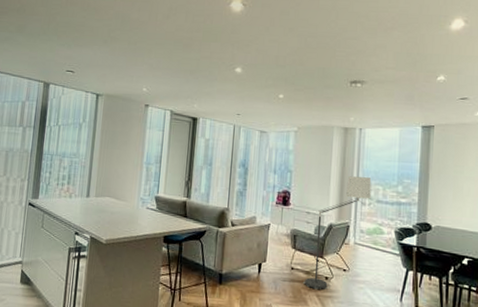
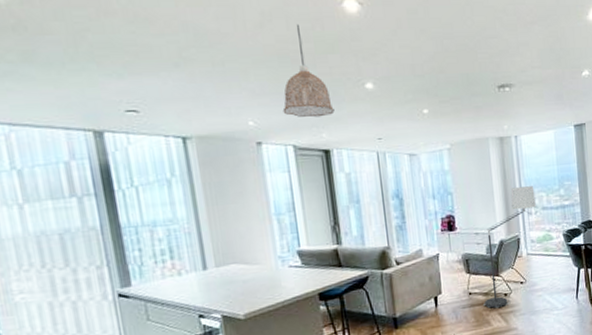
pendant lamp: none [169,17,207,91] -> present [282,23,335,118]

